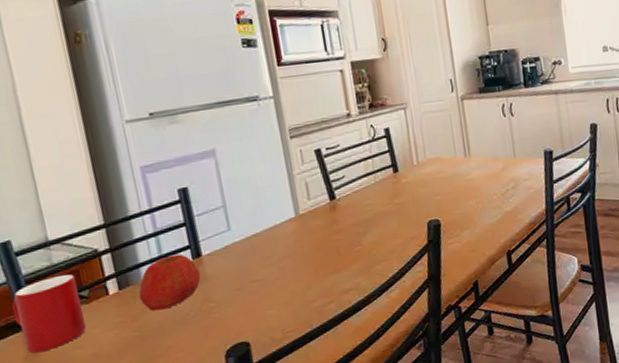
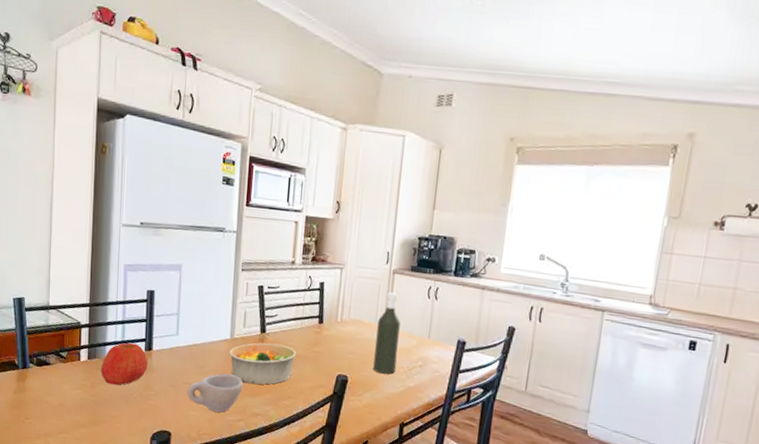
cup: present [12,274,86,354] -> none [15,334,60,391]
cup: none [257,255,324,303] -> present [187,373,243,413]
bowl: none [298,206,377,261] -> present [229,343,297,385]
bottle: none [457,119,488,207] -> present [373,292,401,374]

